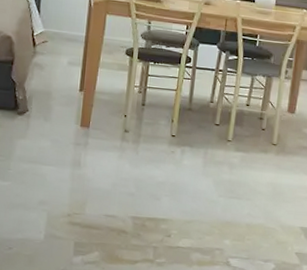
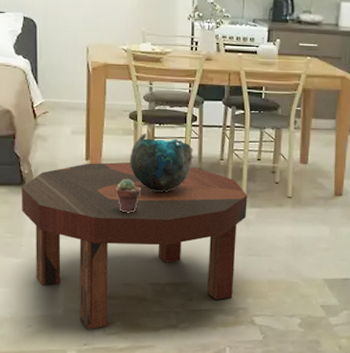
coffee table: none [13,94,234,257] -> present [22,162,248,329]
potted succulent: none [105,113,131,147] -> present [115,179,141,213]
decorative bowl: none [122,69,185,129] -> present [130,132,193,193]

